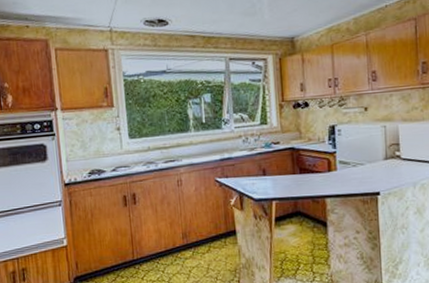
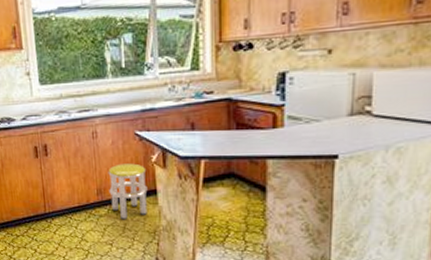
stool: none [192,207,228,261] -> present [108,163,148,220]

